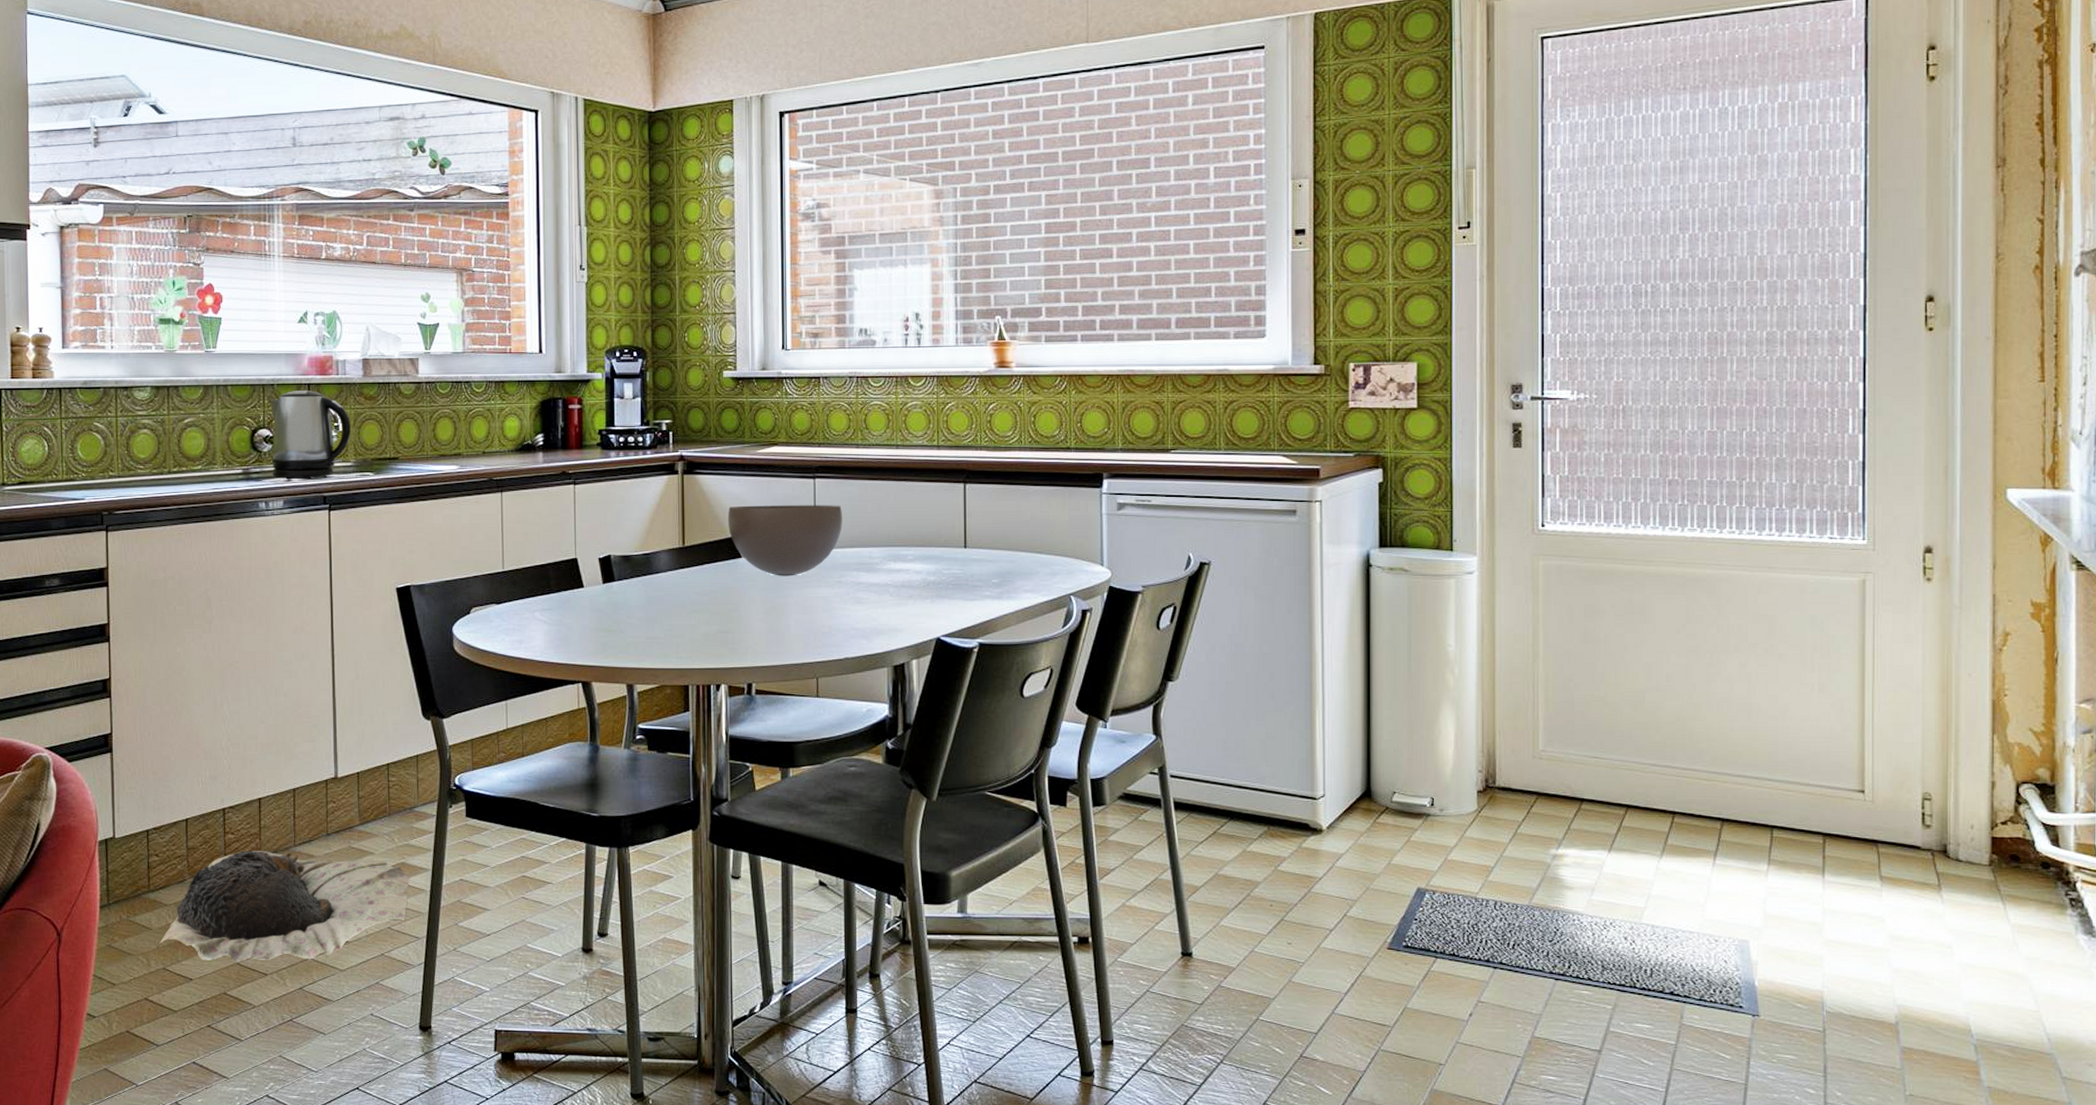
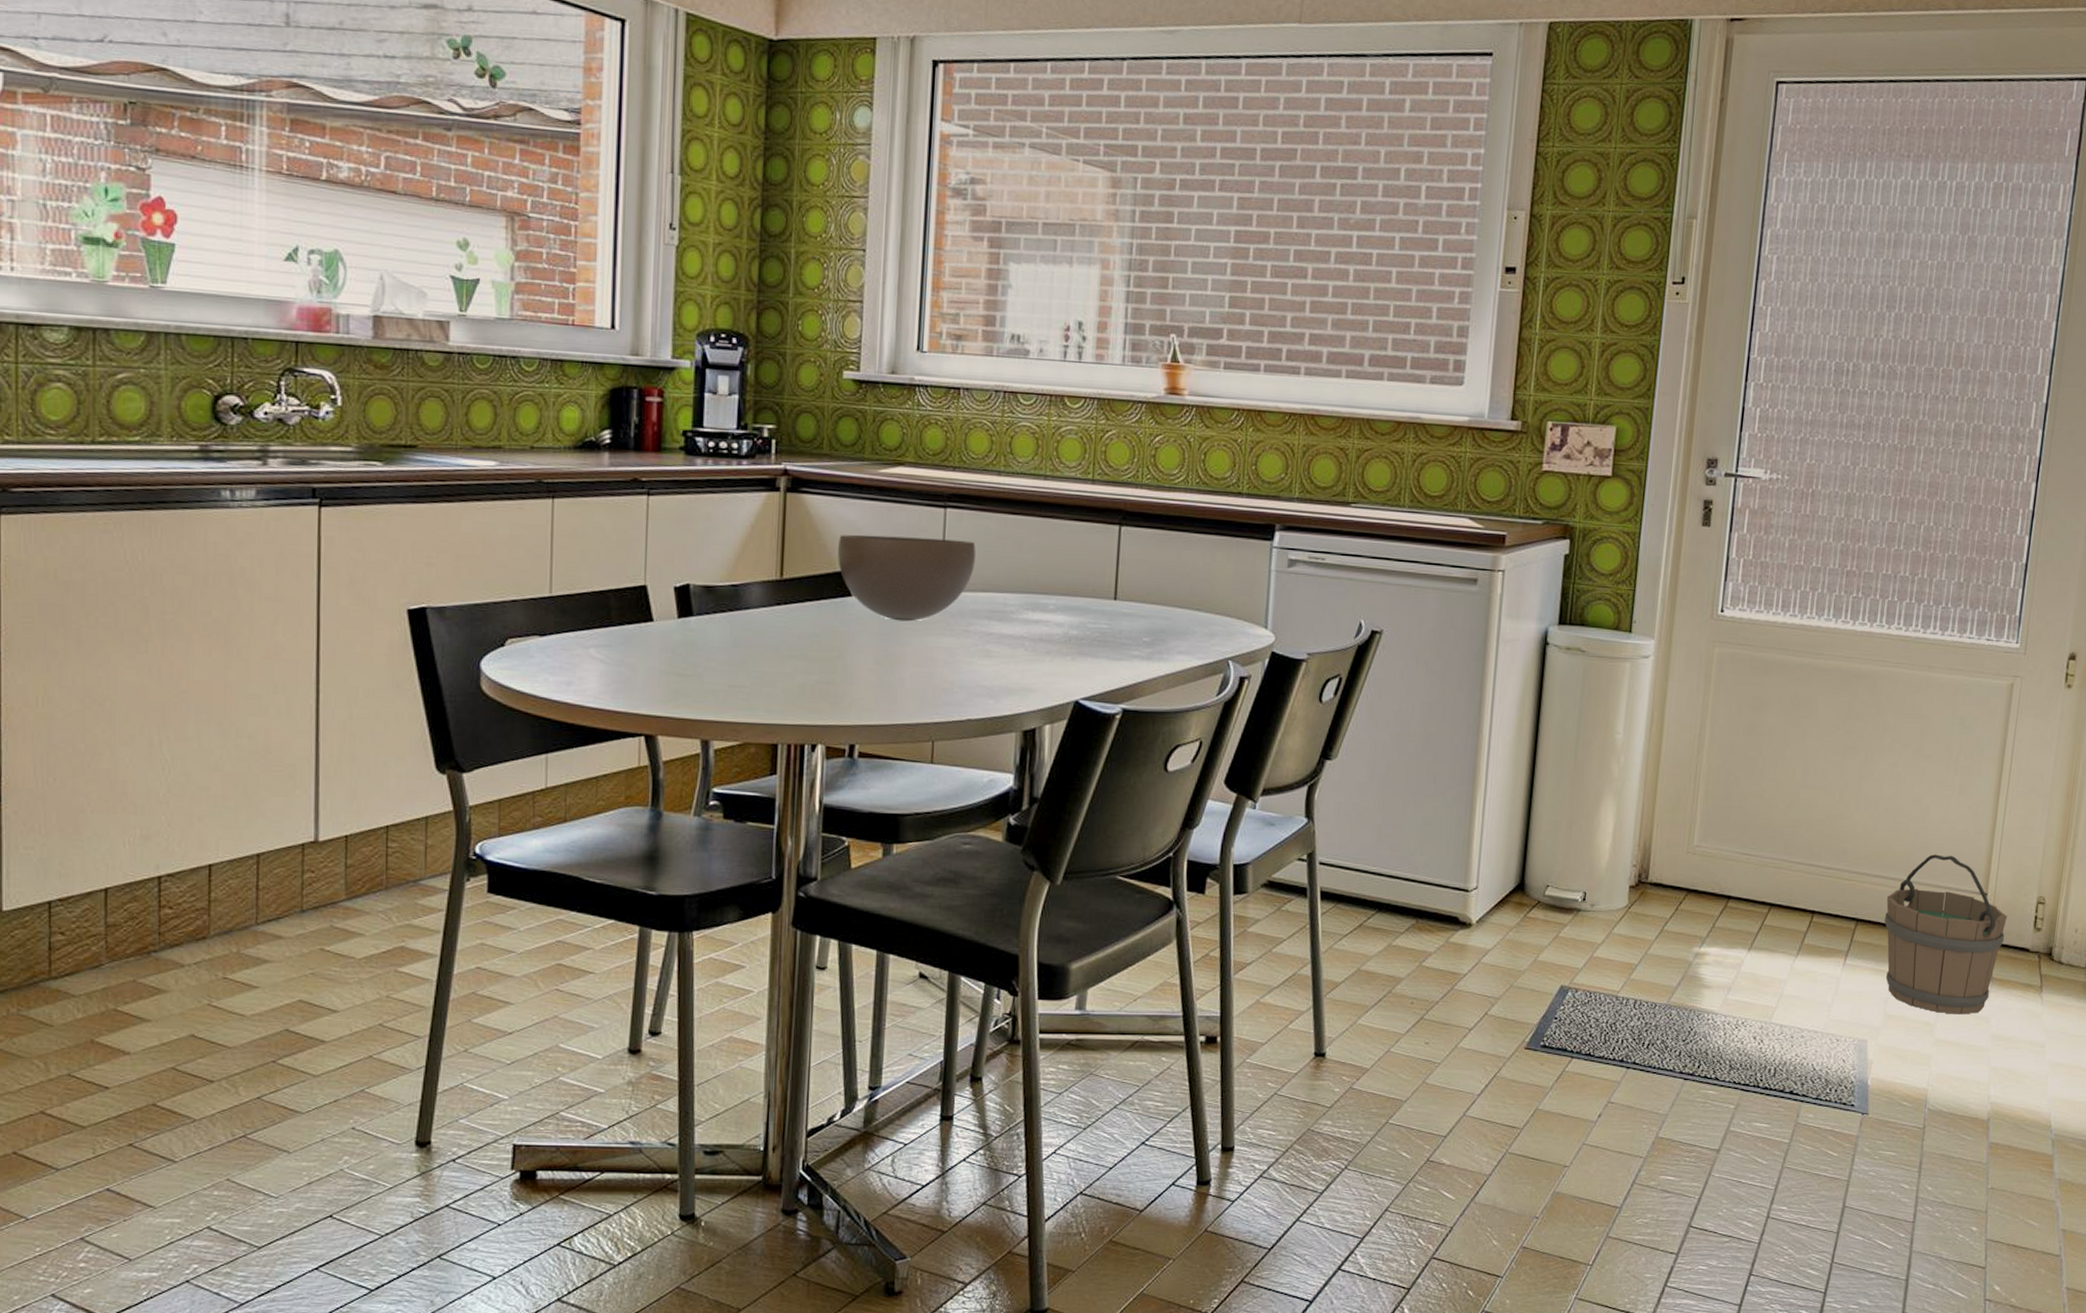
cat bed: present [154,850,410,962] -> none [55,928,410,1066]
kettle: present [270,390,352,478] -> none [241,348,355,464]
wooden bucket: none [1752,752,1890,914] -> present [1884,854,2007,1015]

